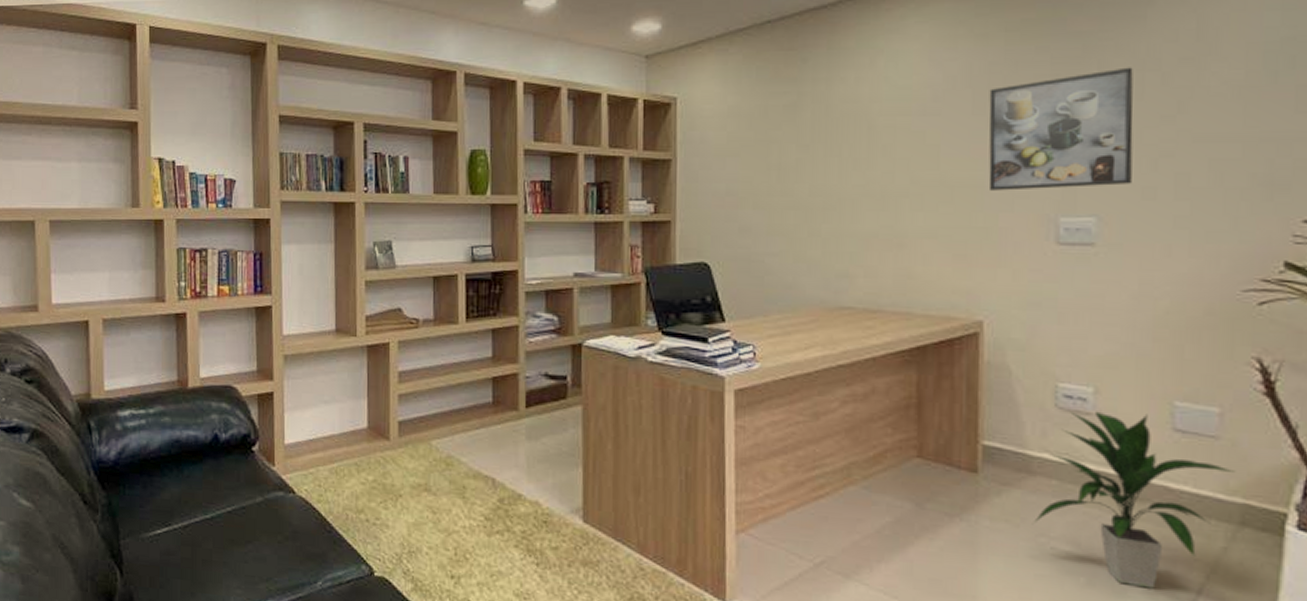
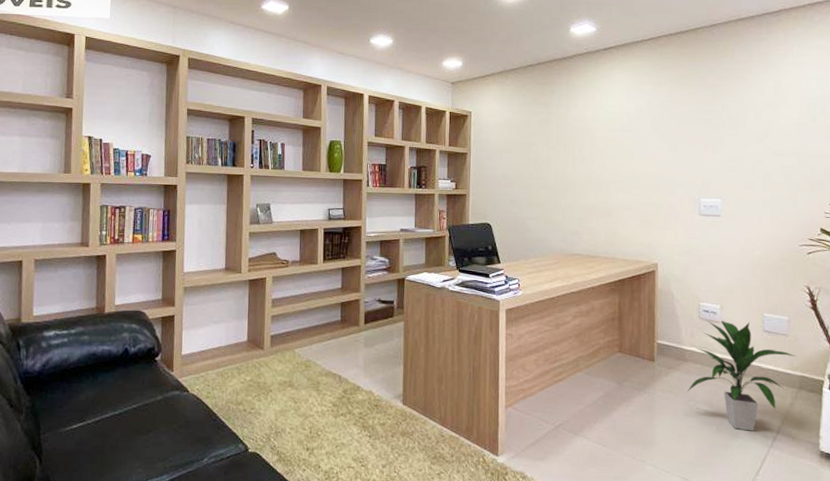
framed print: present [988,67,1134,191] -> none [661,108,741,181]

